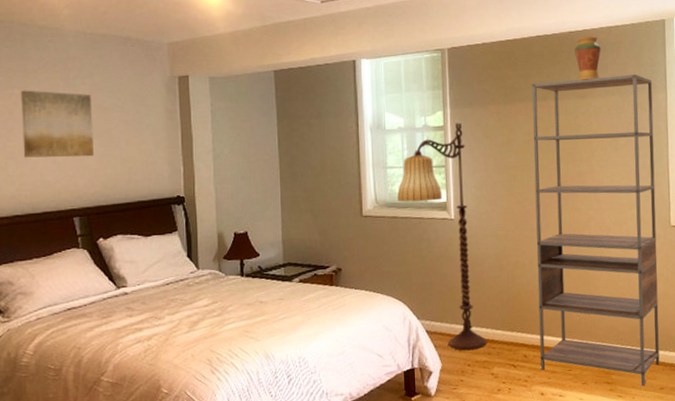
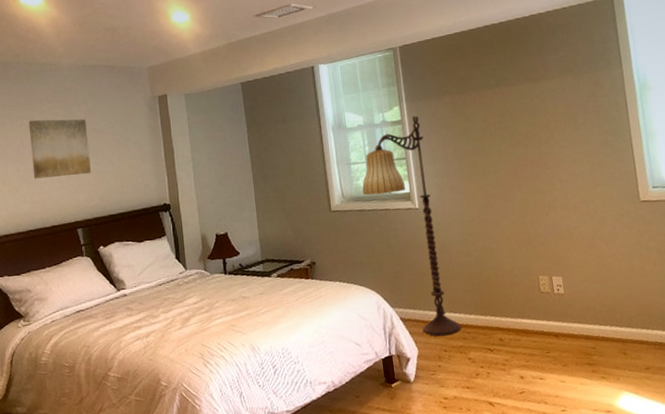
shelving unit: present [532,74,660,387] -> none [484,53,643,367]
decorative vase: present [575,36,602,80] -> none [523,20,552,64]

